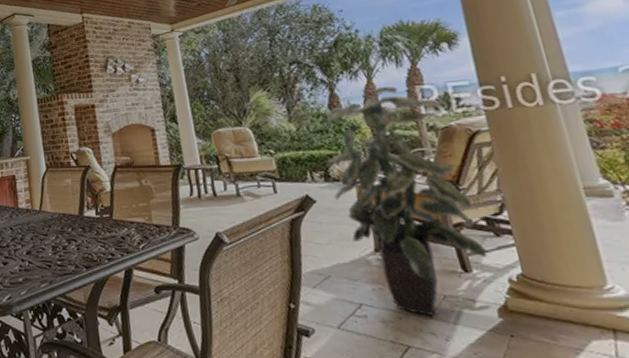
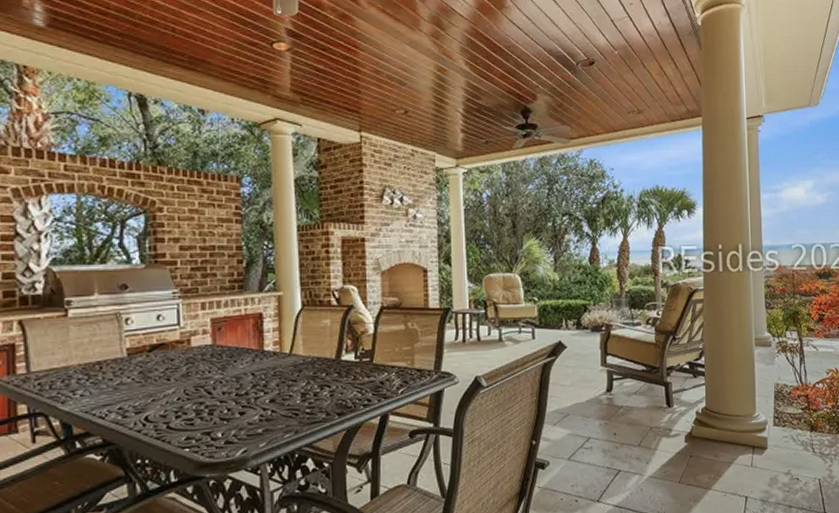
indoor plant: present [325,86,488,316] -> none [580,245,686,445]

